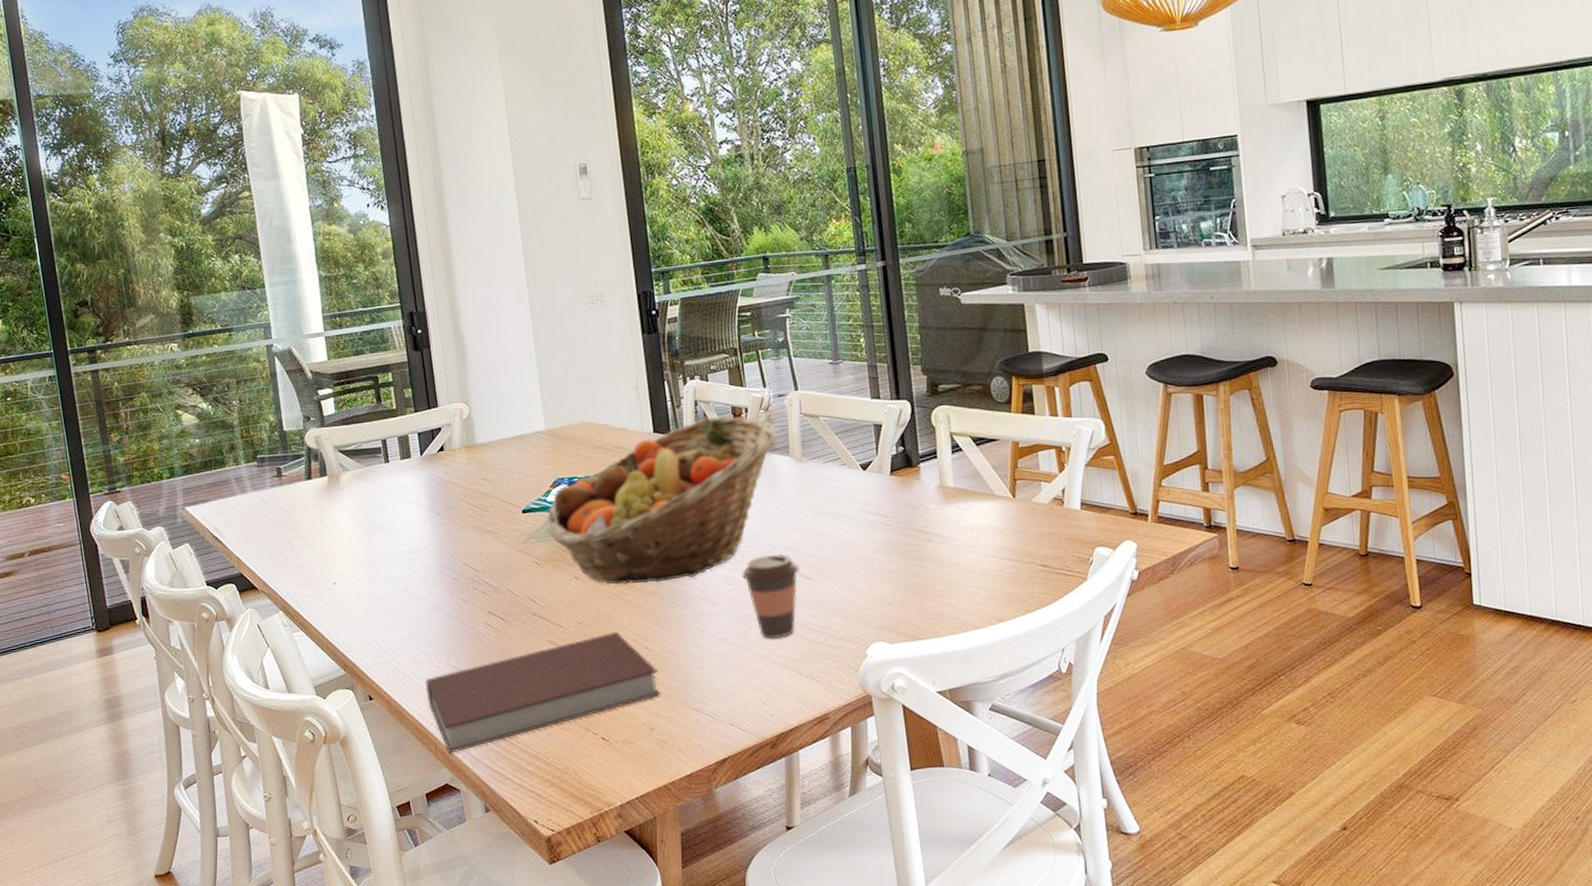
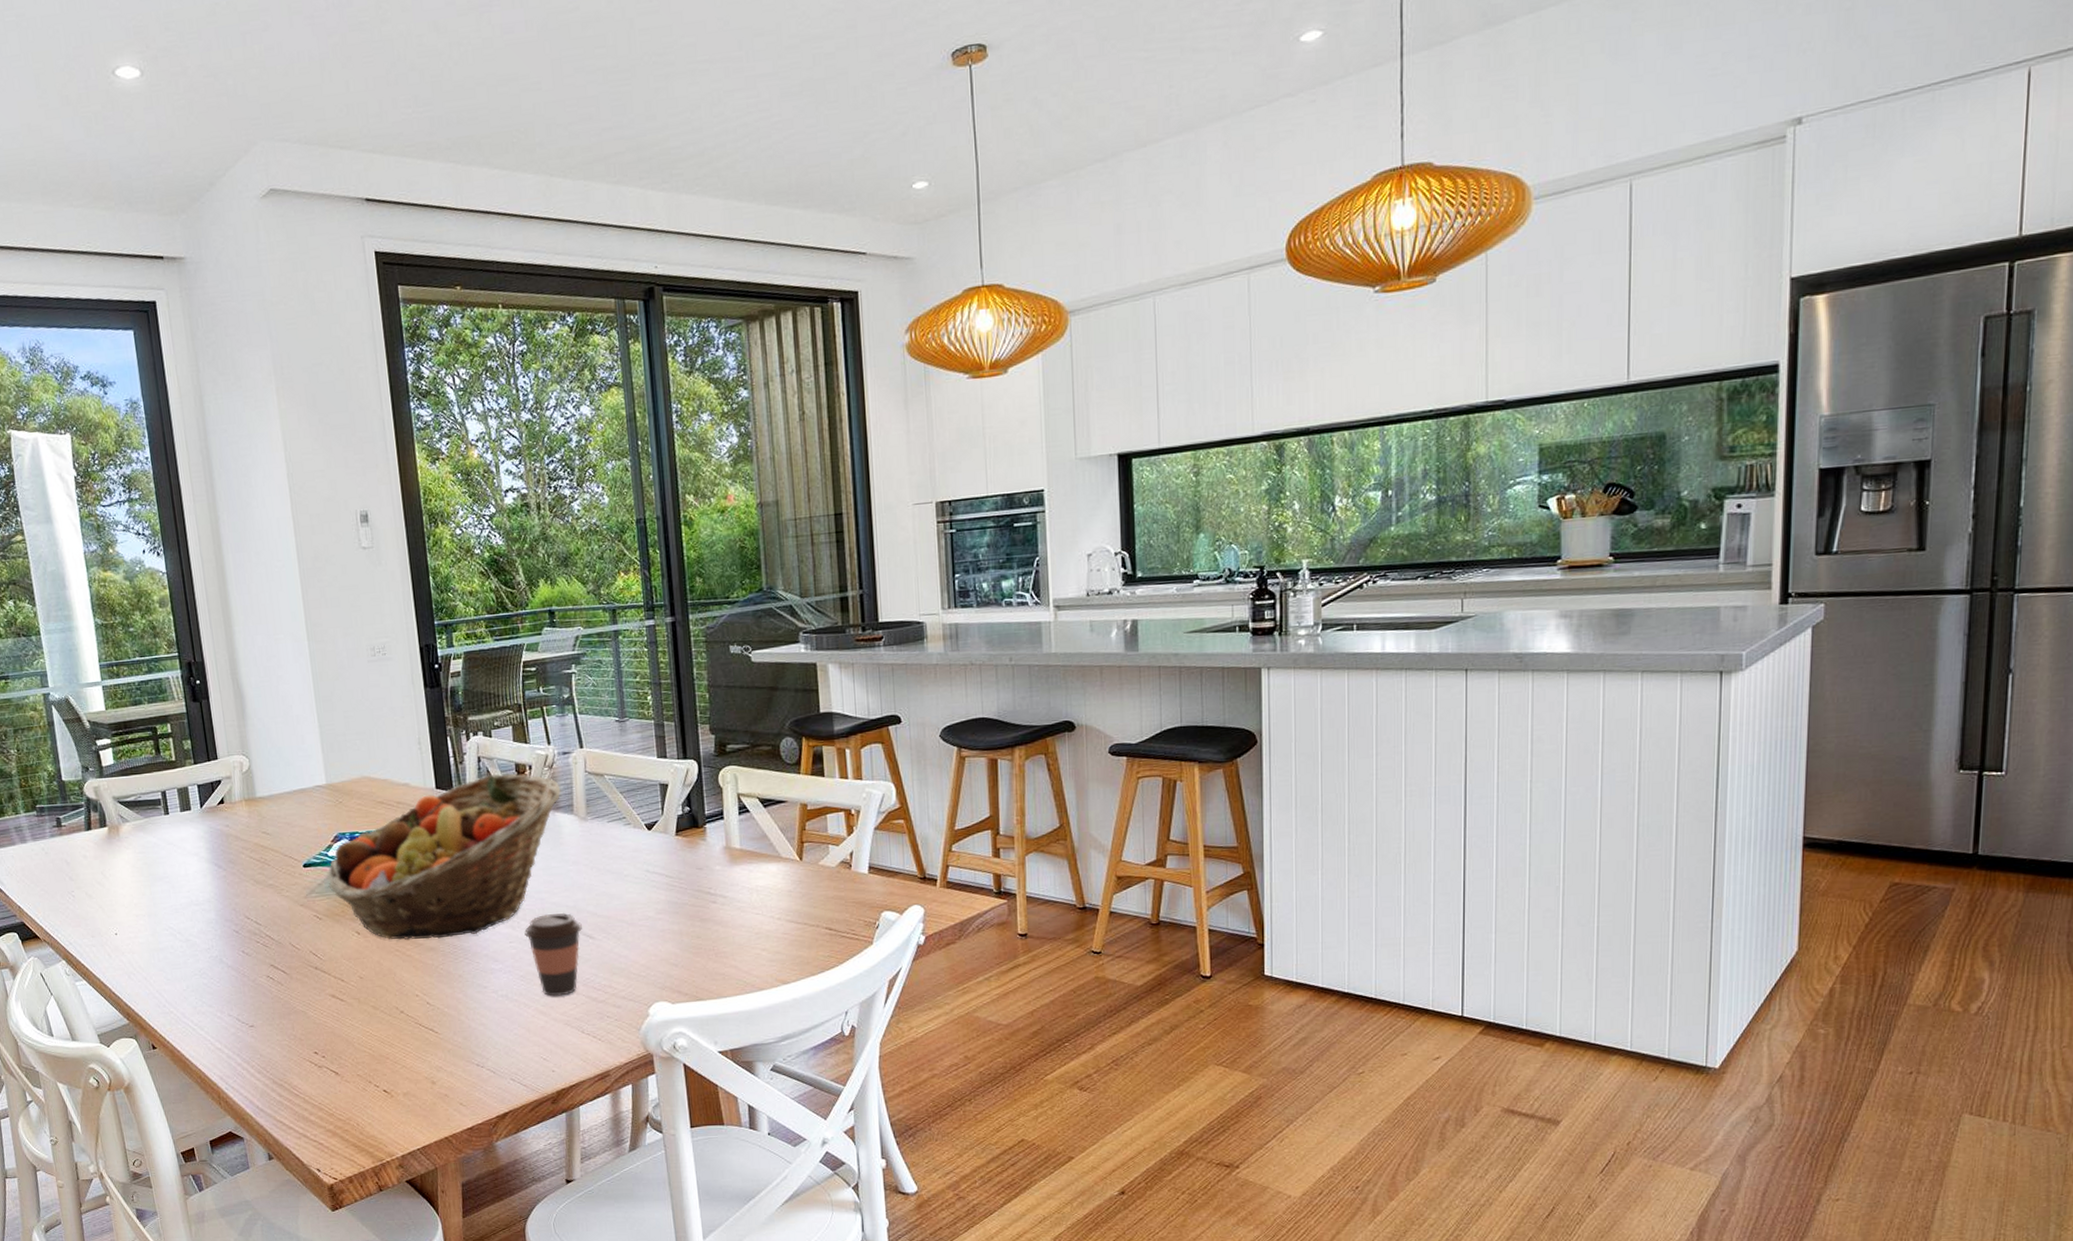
notebook: present [425,632,660,754] -> none [208,987,442,1103]

